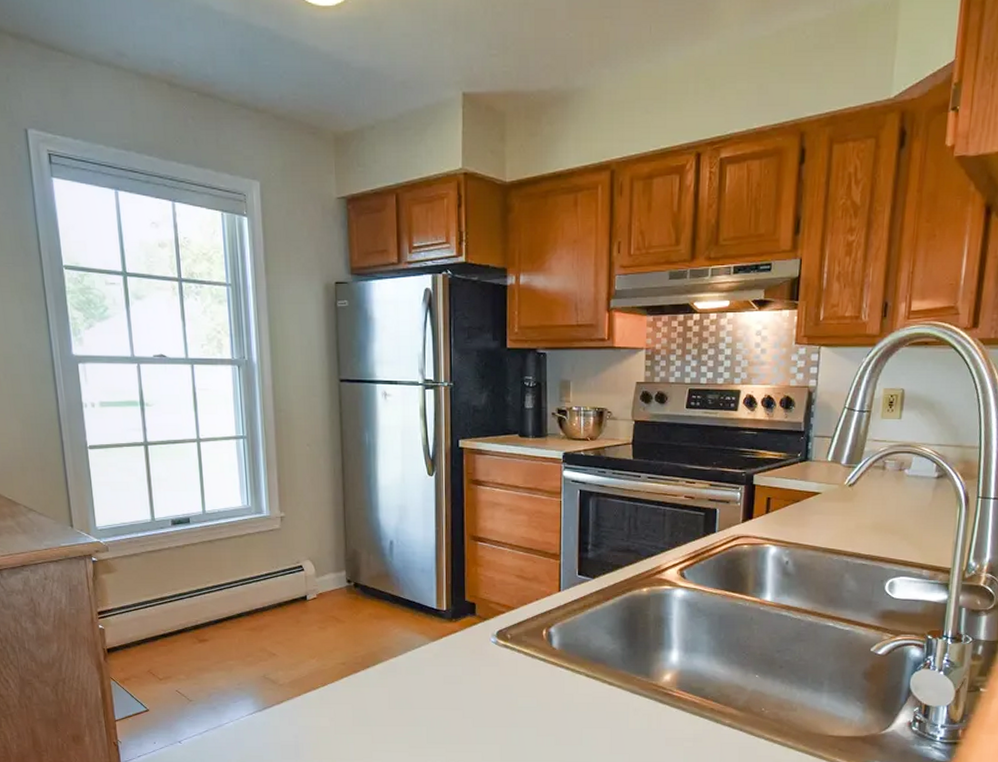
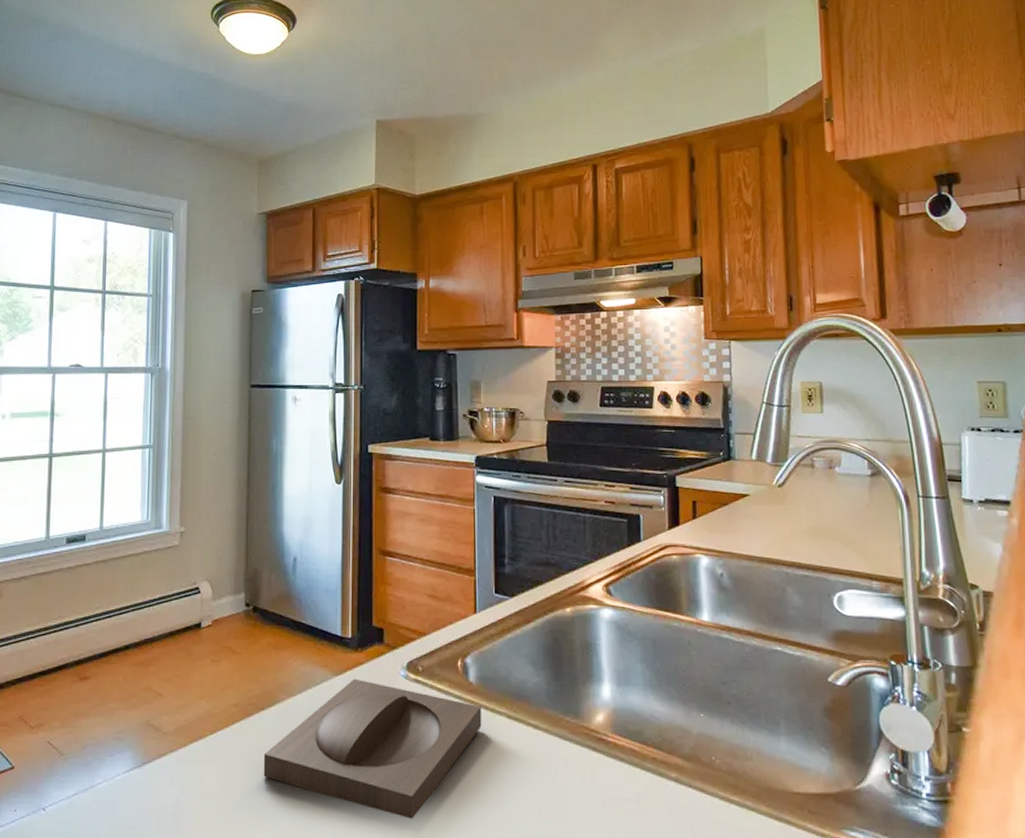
decorative tray: none [370,643,563,752] -> present [263,678,482,819]

